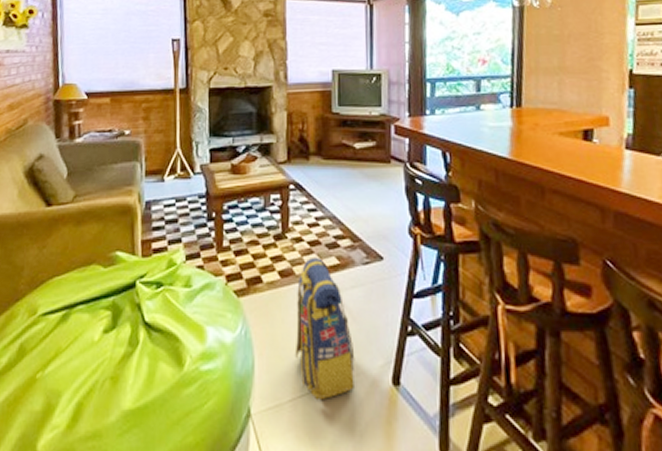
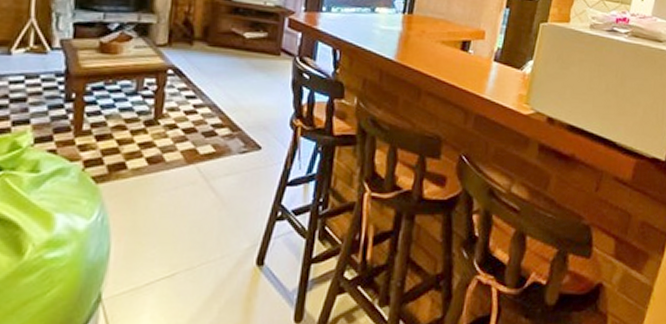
backpack: present [294,257,355,401] -> none [156,144,222,283]

